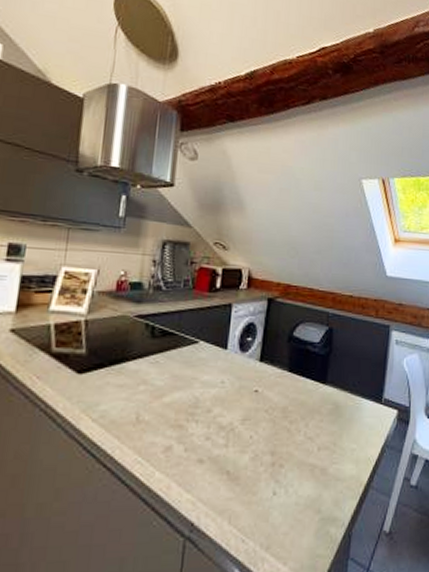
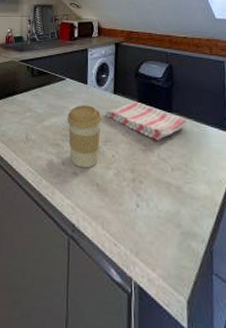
coffee cup: none [196,375,241,454] -> present [67,105,101,168]
dish towel: none [247,370,341,416] -> present [106,101,186,140]

